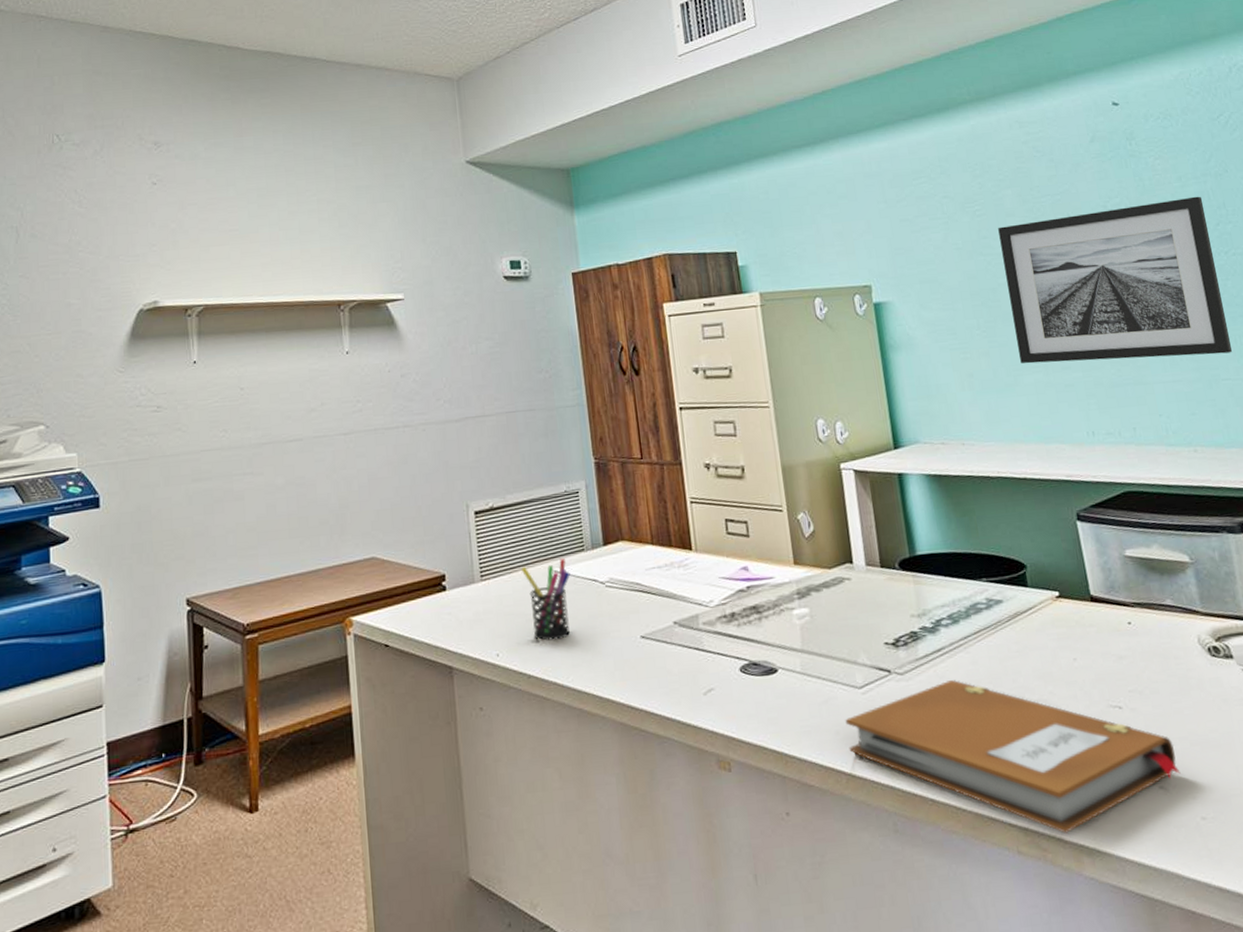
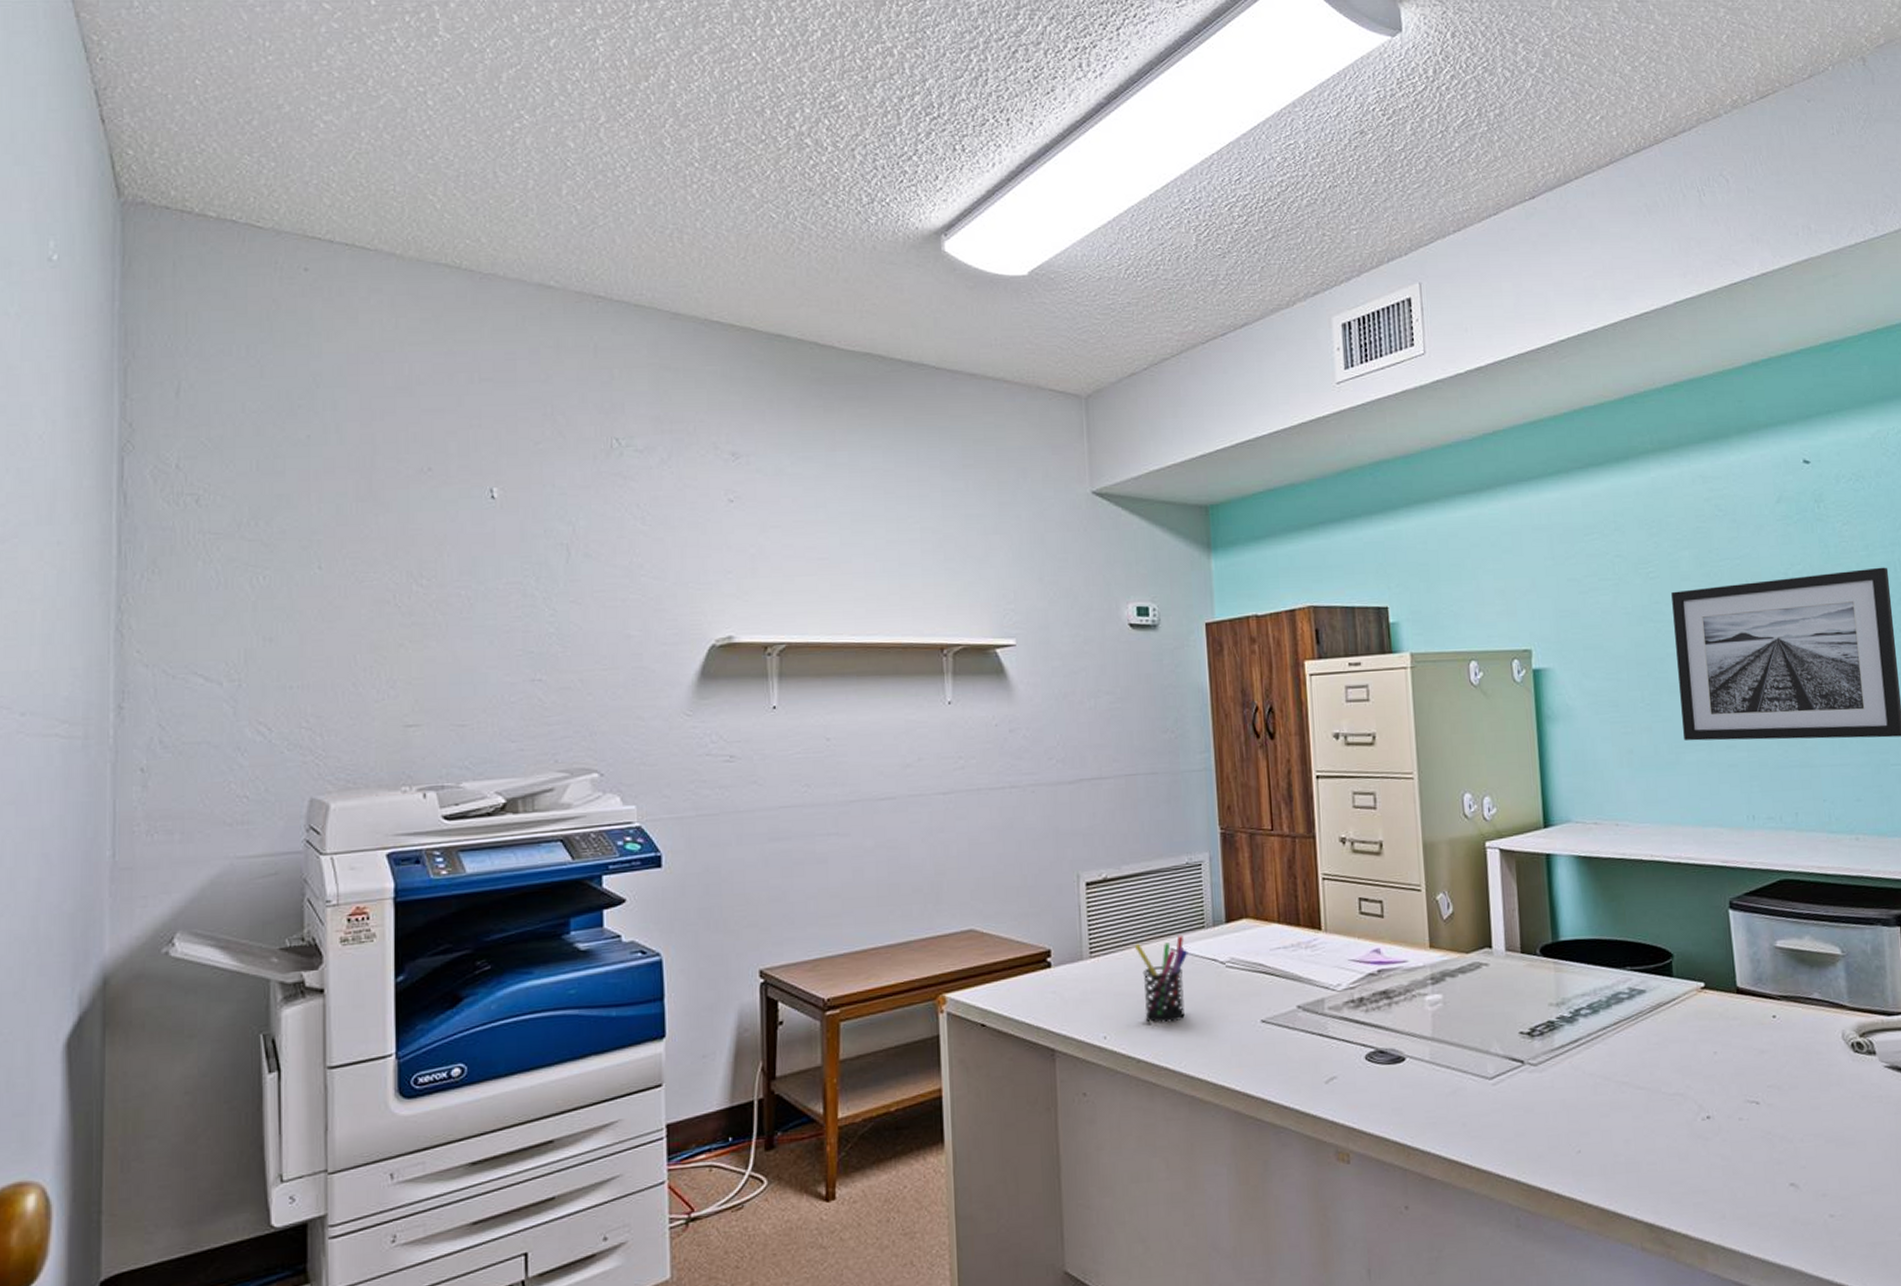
notebook: present [845,680,1181,834] -> none [1473,1072,1813,1230]

